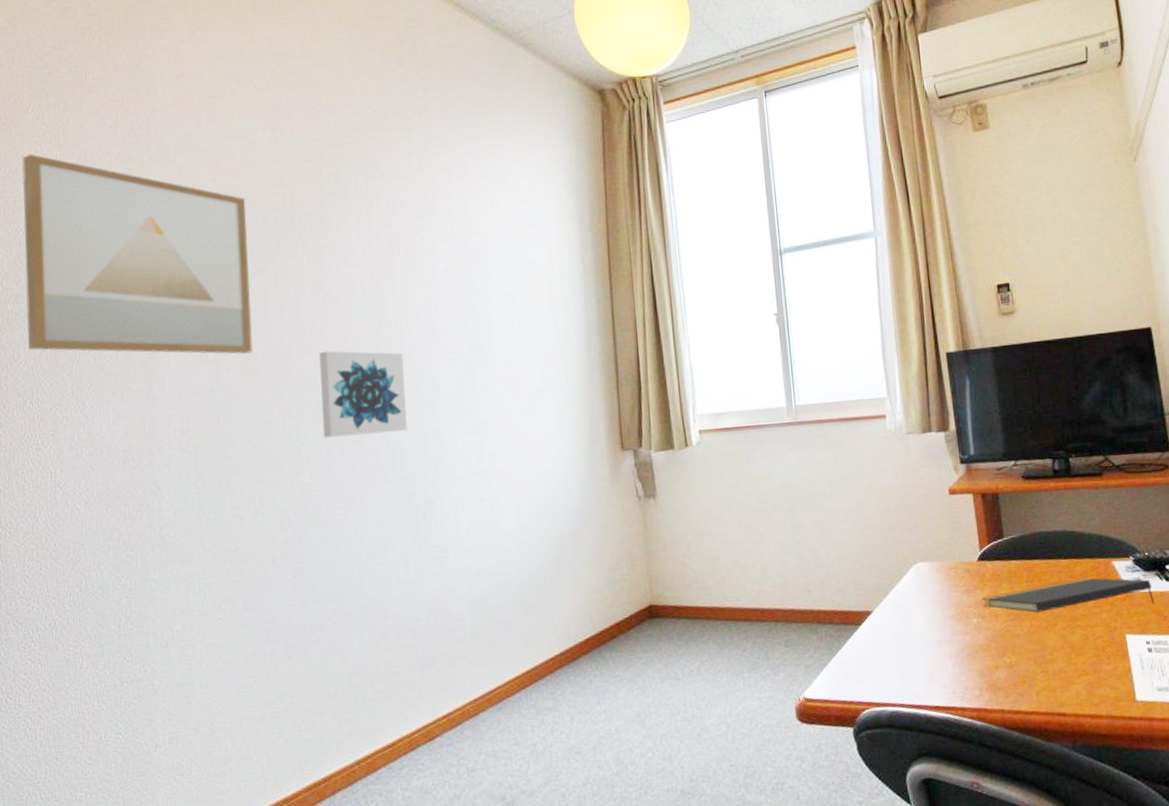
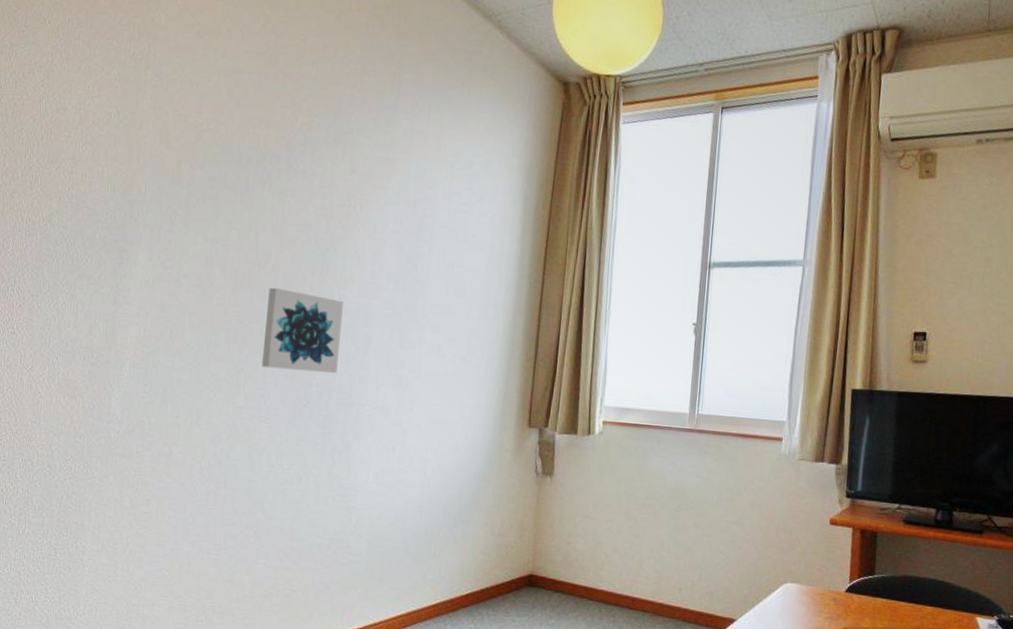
wall art: present [22,153,253,355] -> none [17,62,225,278]

